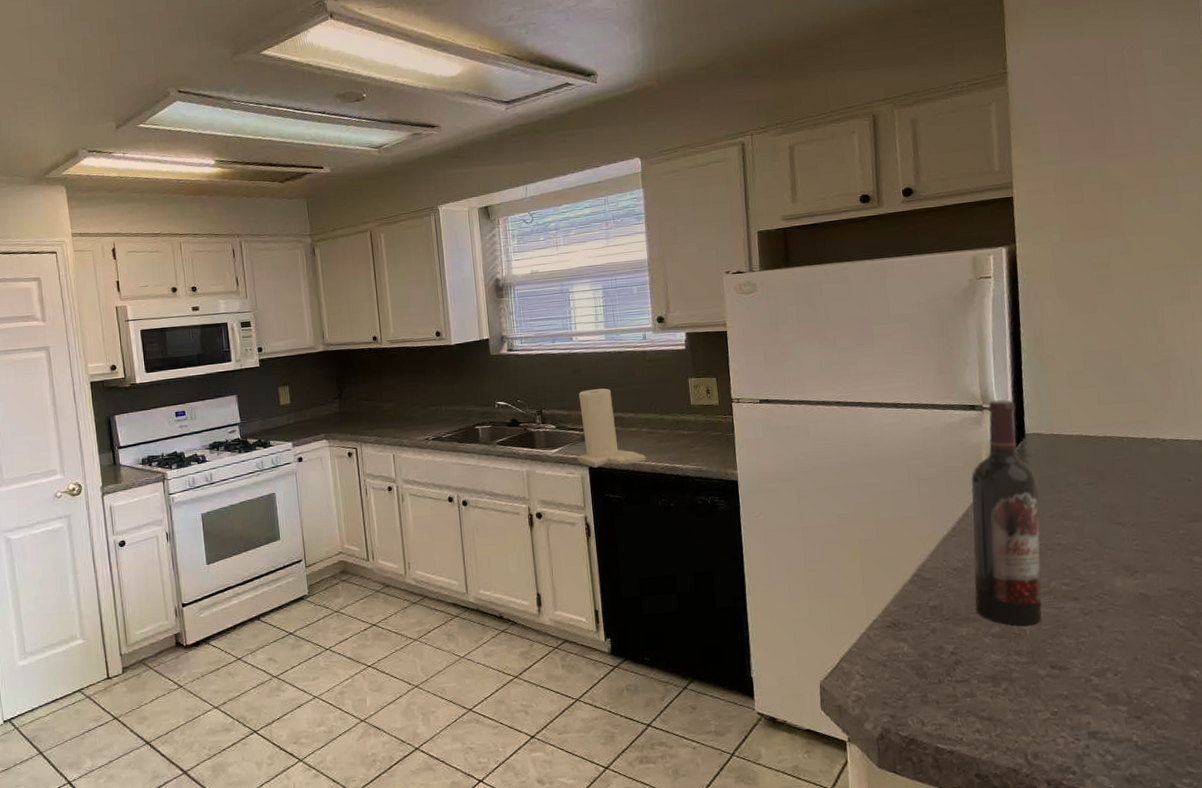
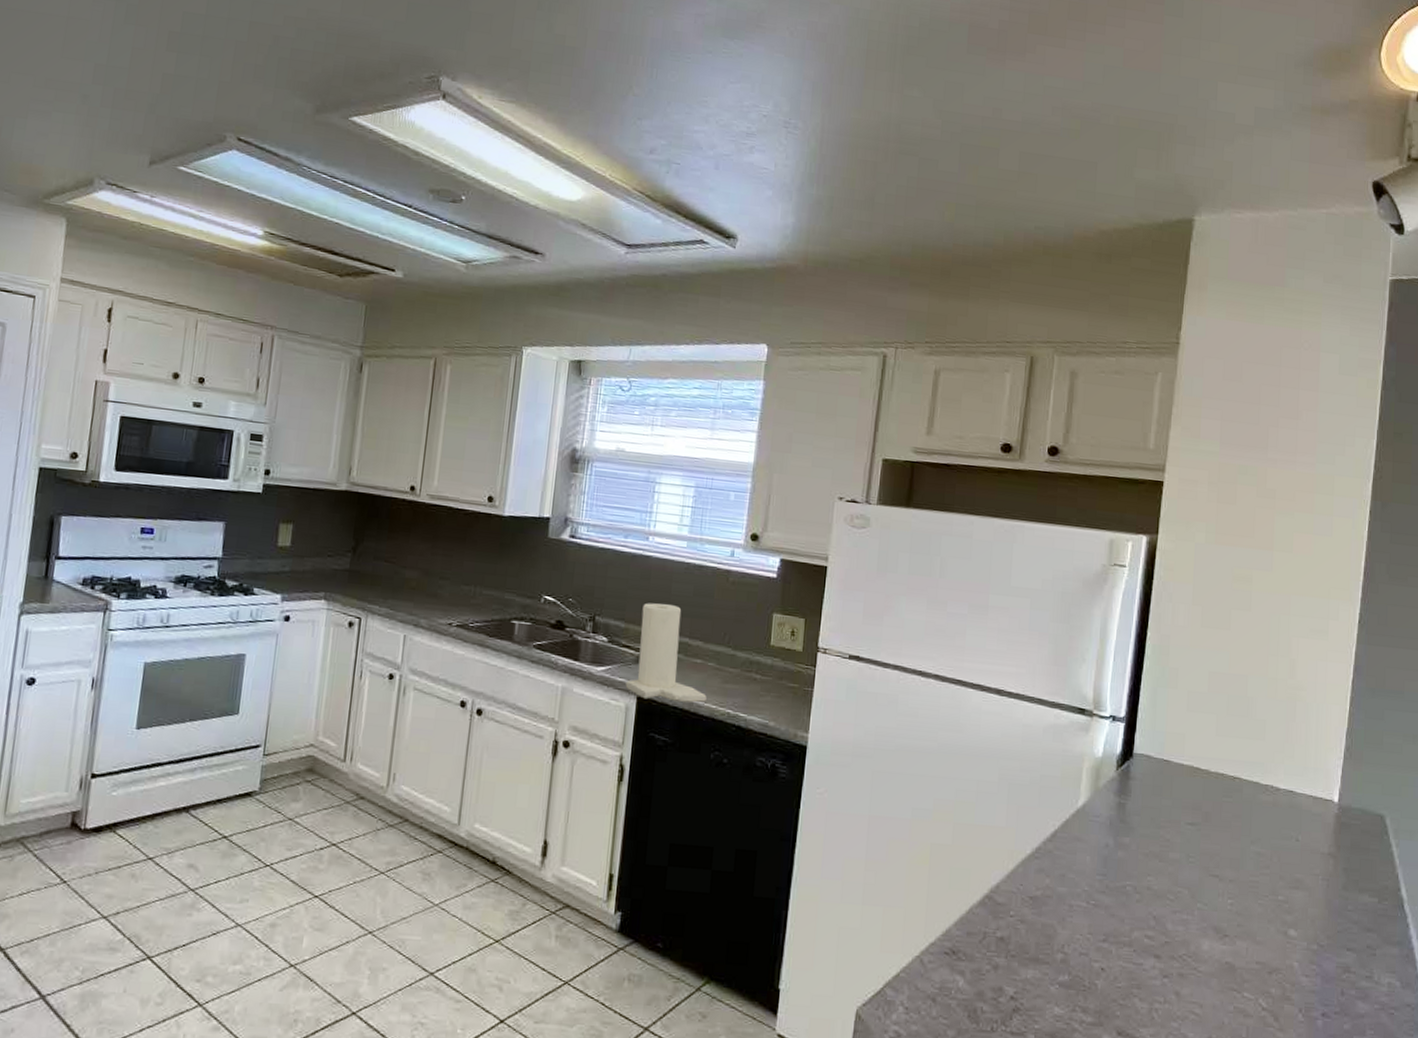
wine bottle: present [970,399,1043,626] -> none [1046,706,1138,979]

